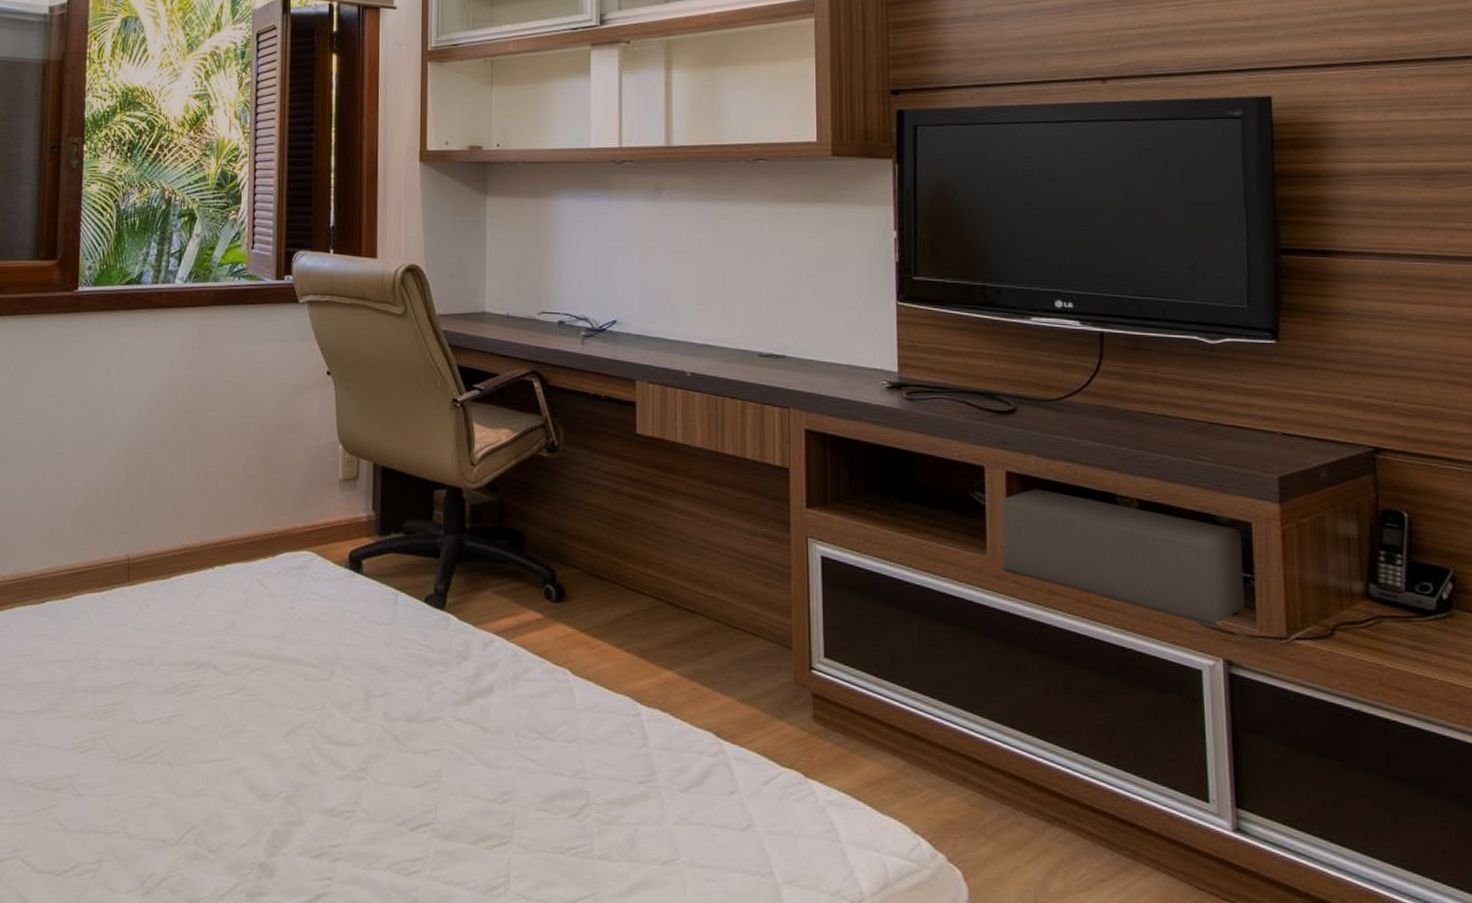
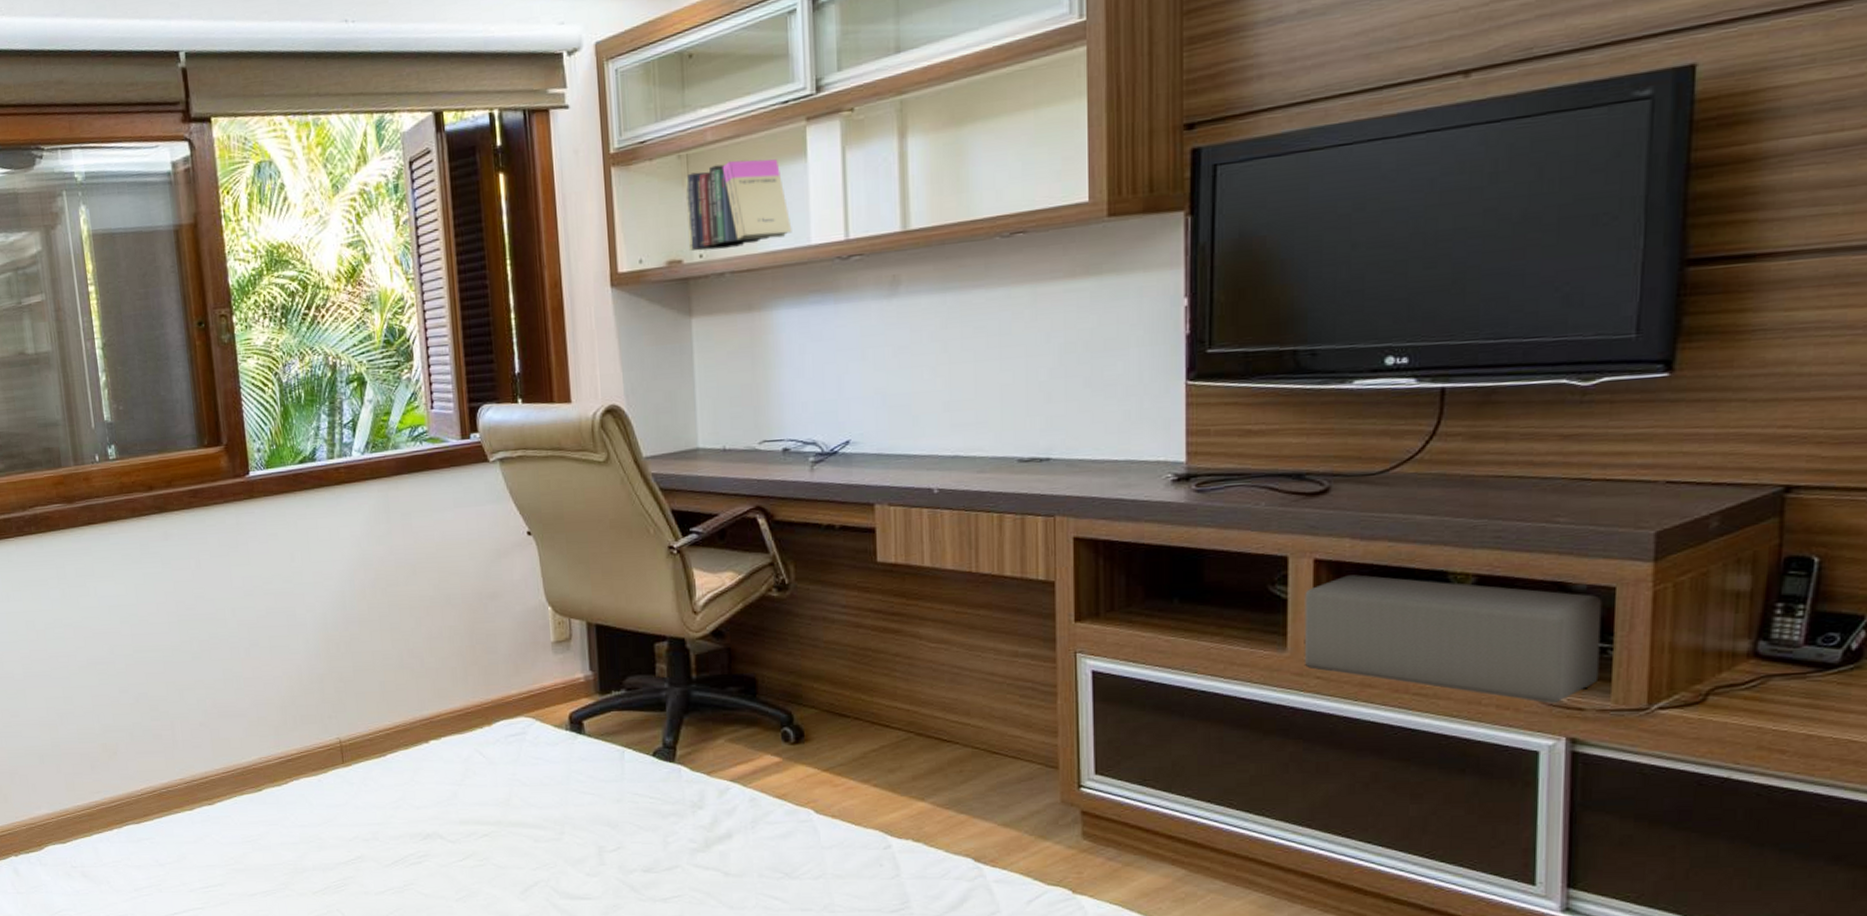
books: none [488,69,575,142] -> present [684,159,792,252]

